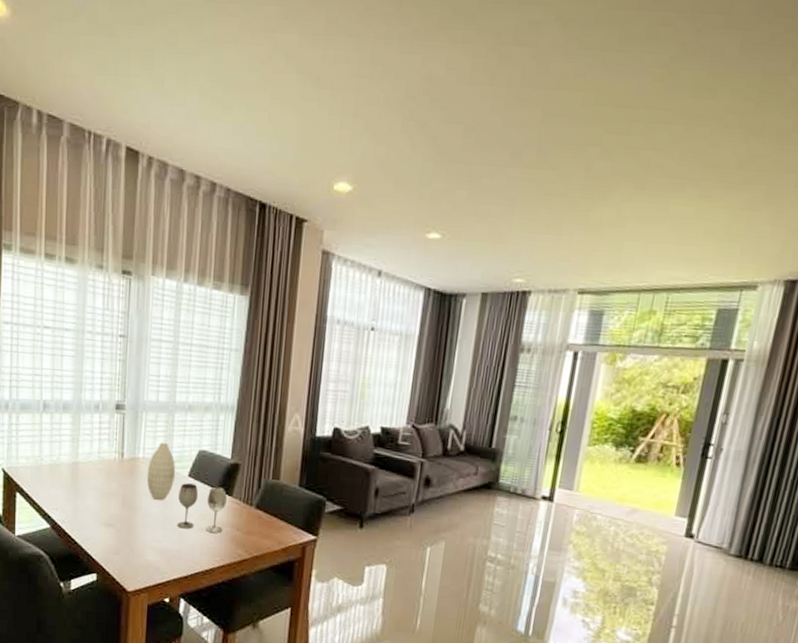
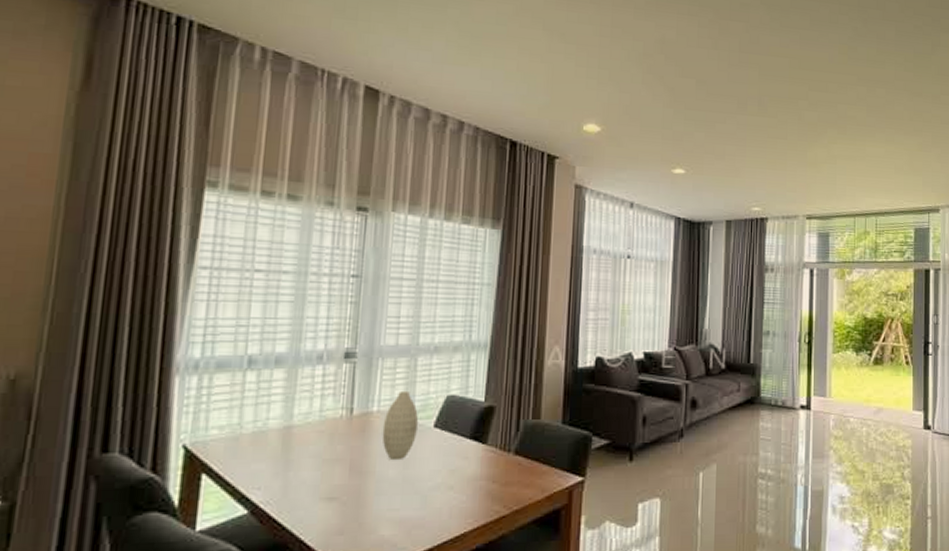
wineglass: present [177,483,227,534] -> none [420,435,481,491]

